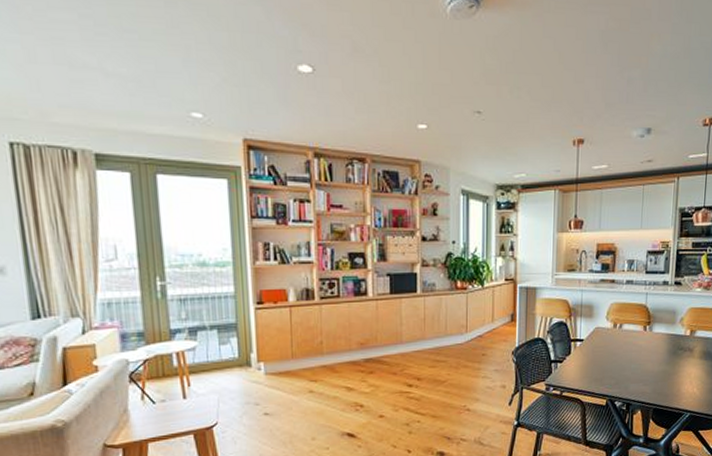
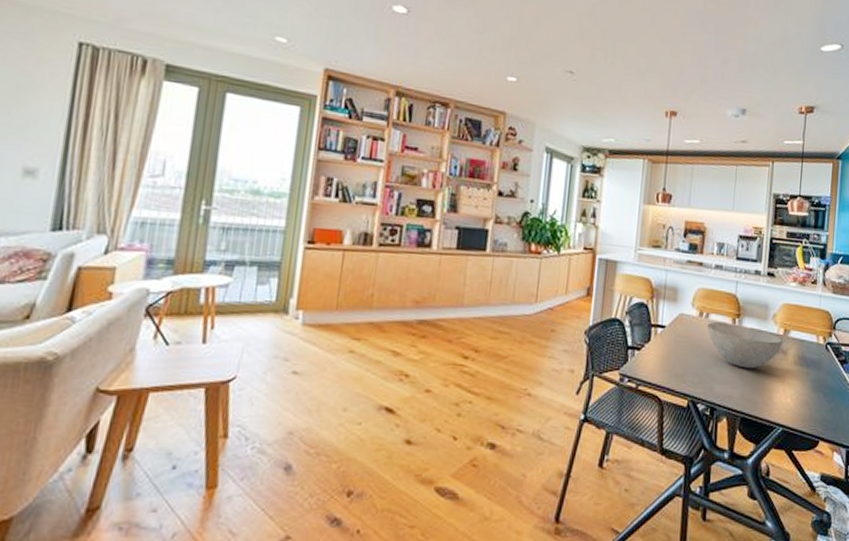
bowl: none [620,330,690,368] -> present [706,321,784,369]

